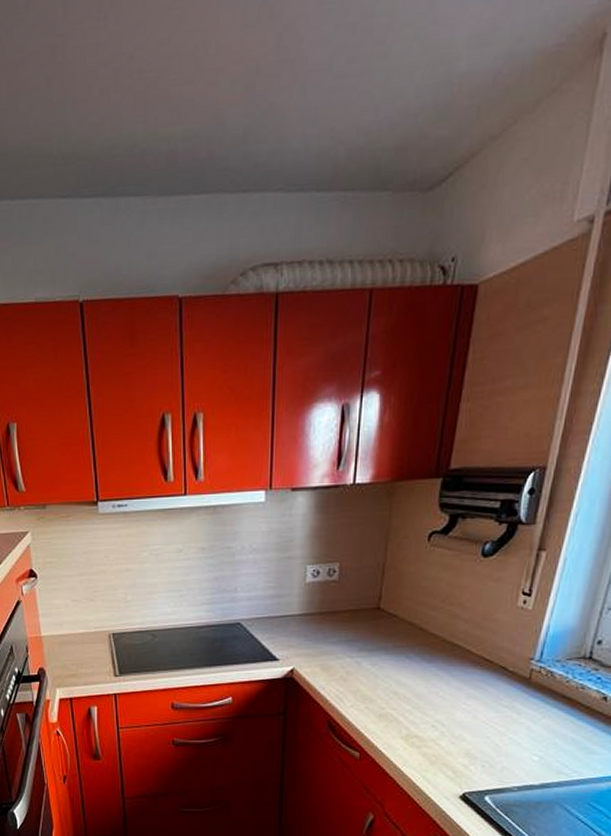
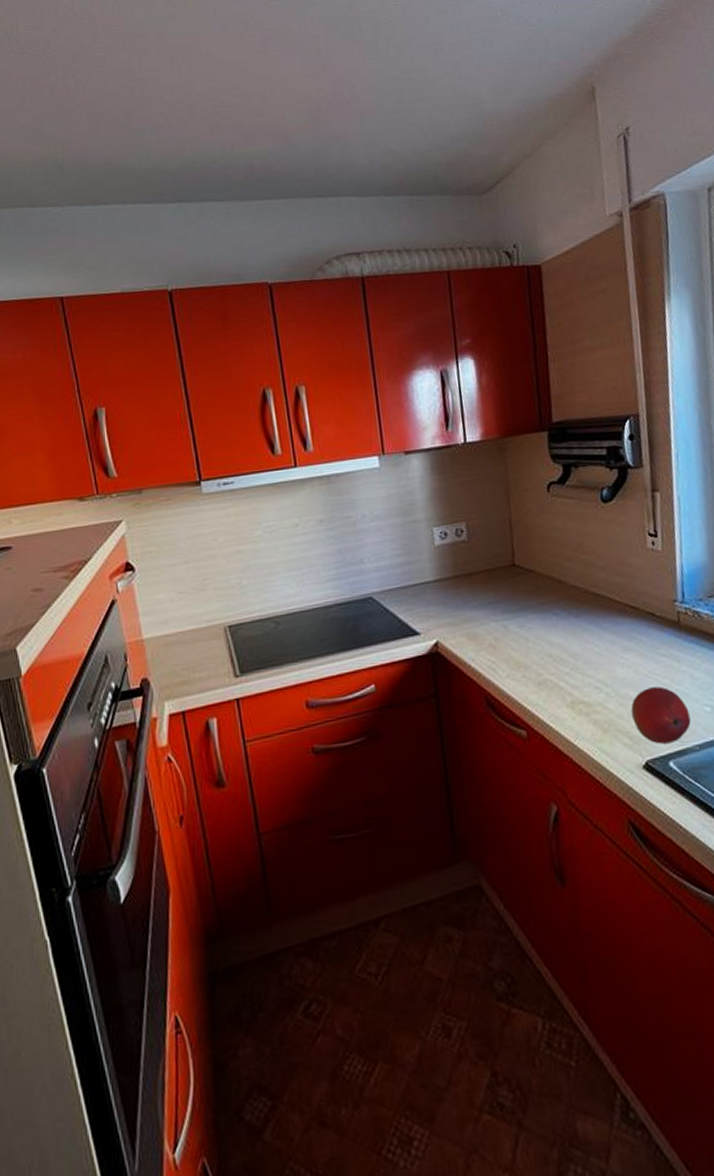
fruit: none [460,733,517,781] -> present [631,686,691,744]

